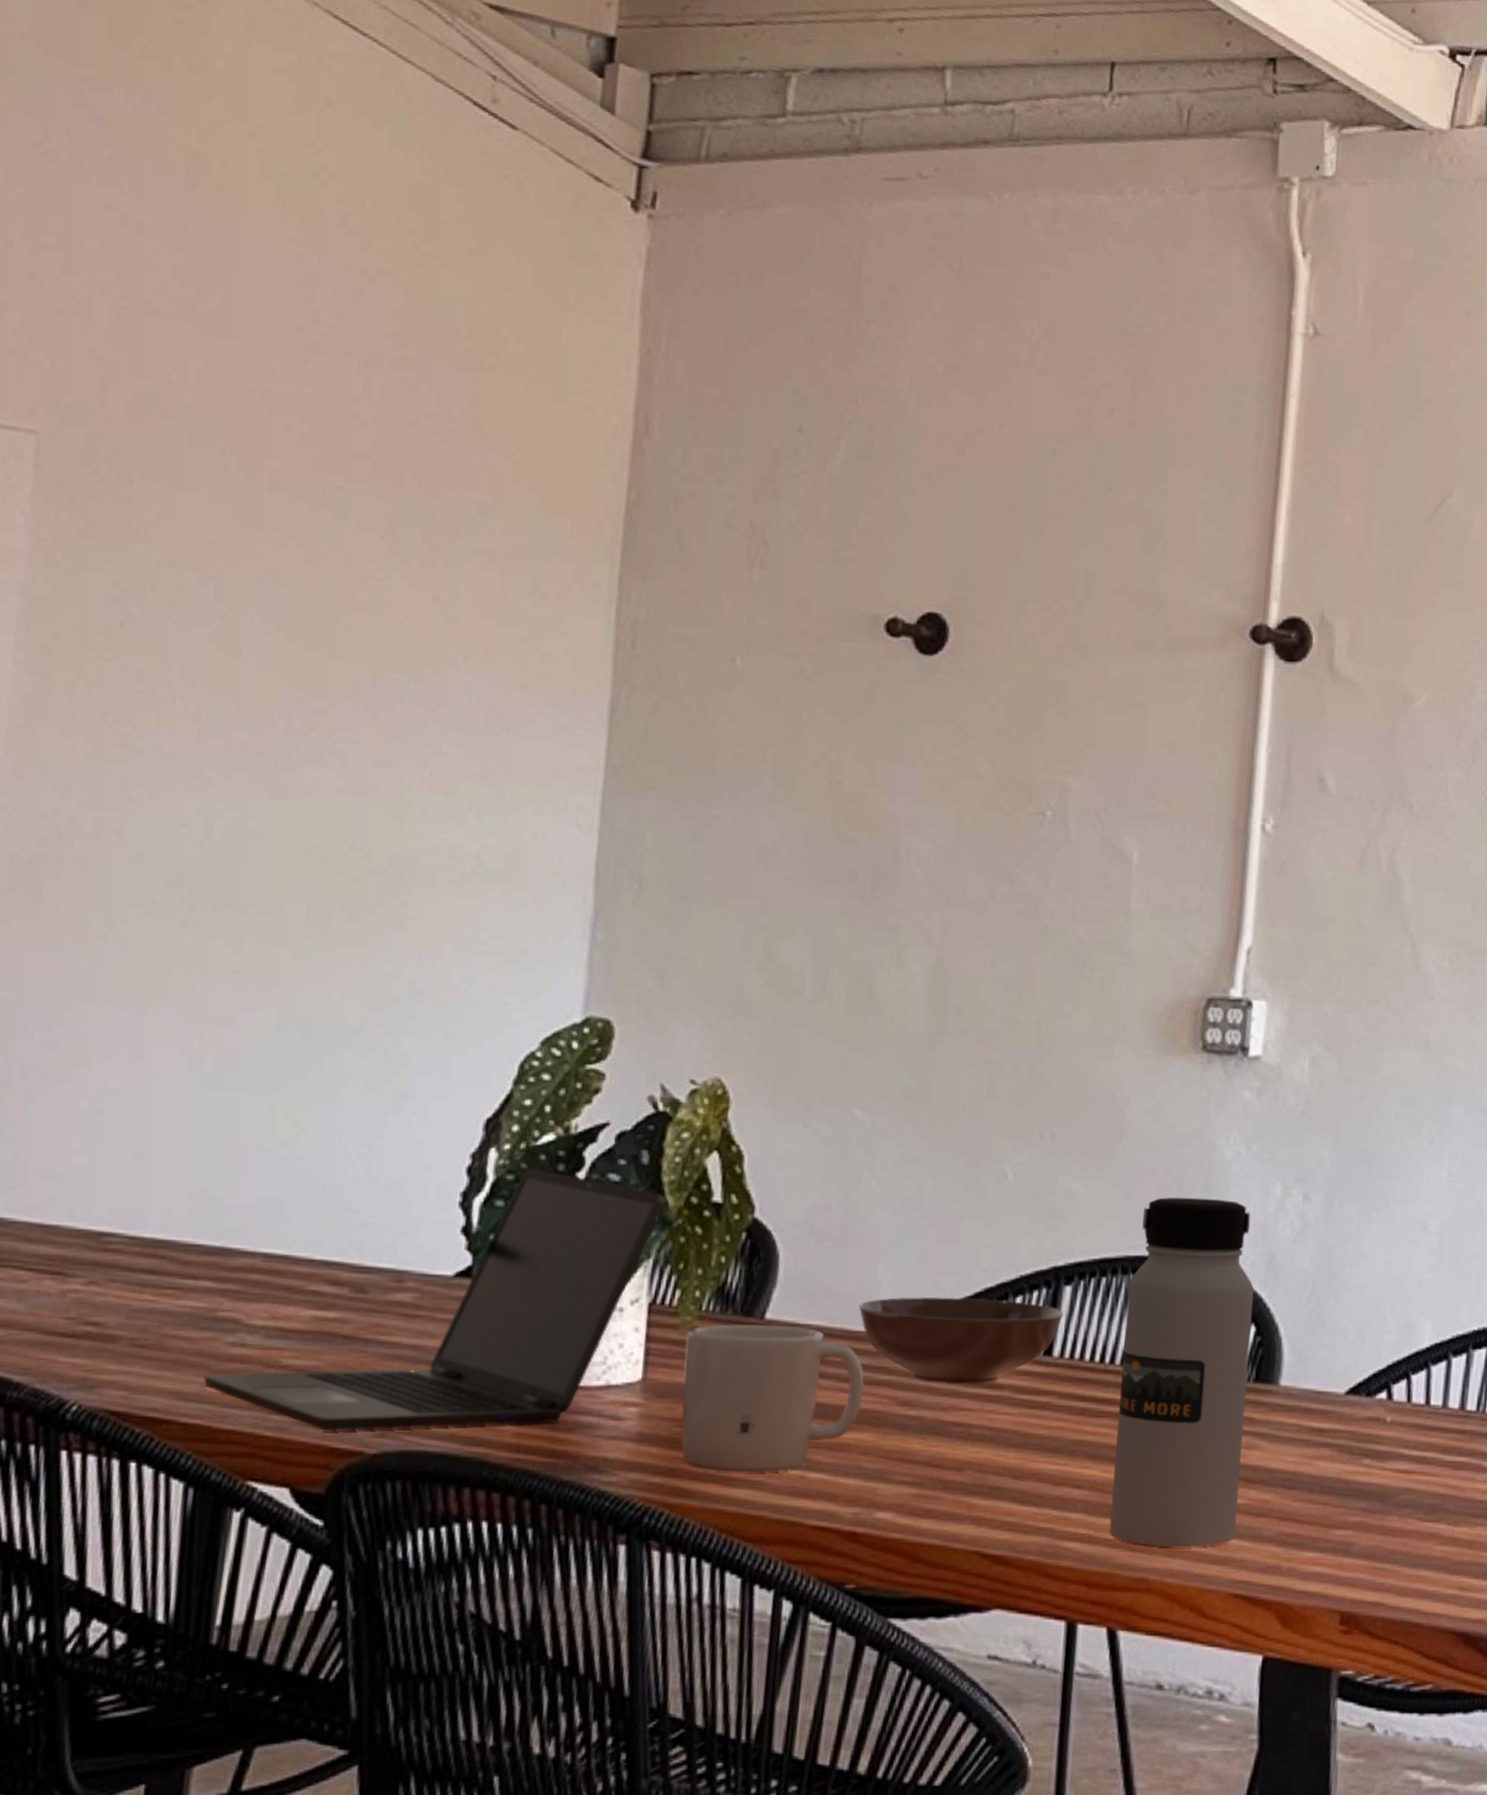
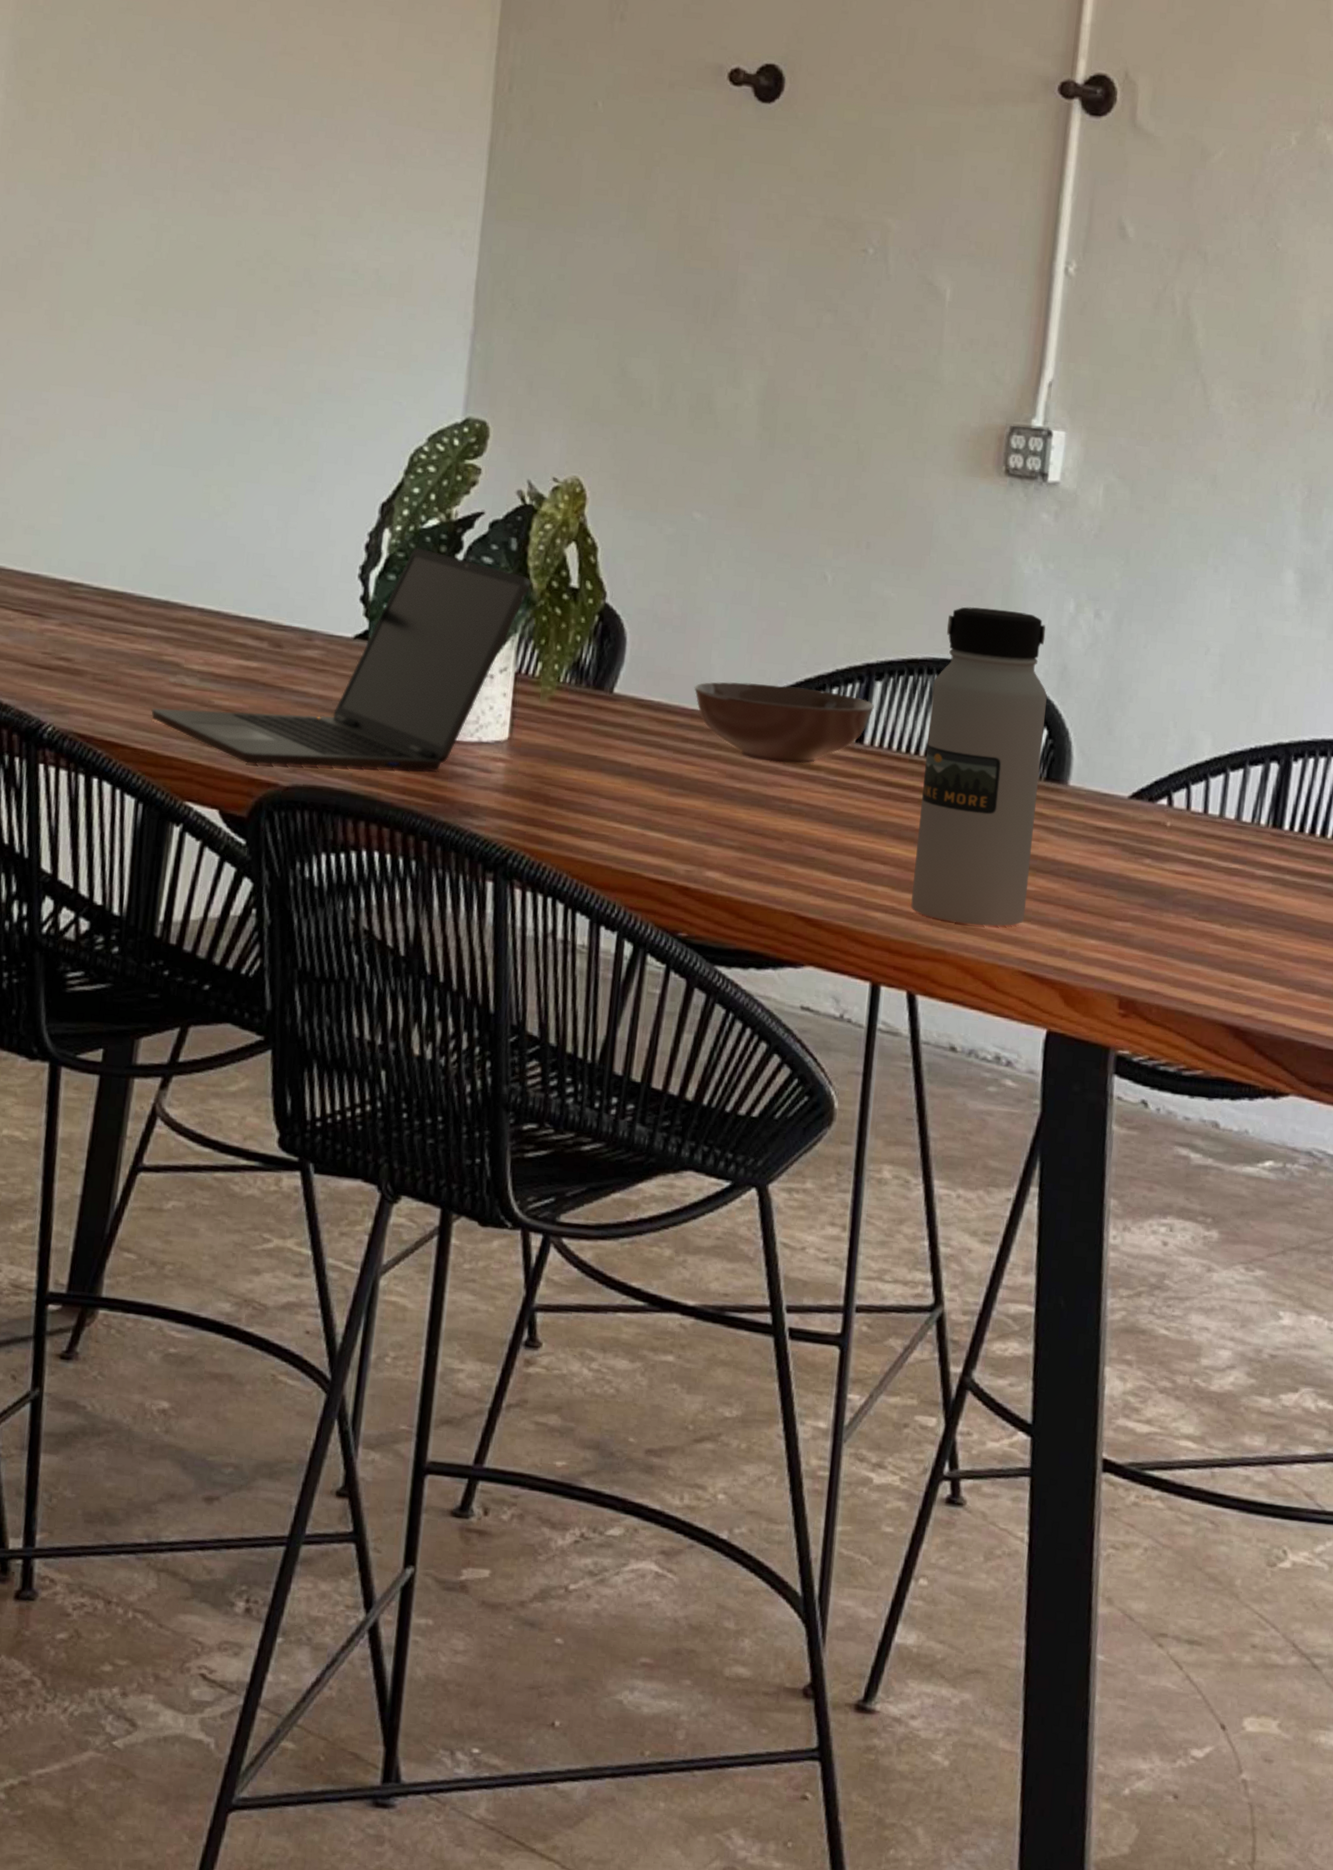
mug: present [680,1323,865,1473] -> none [540,695,699,829]

